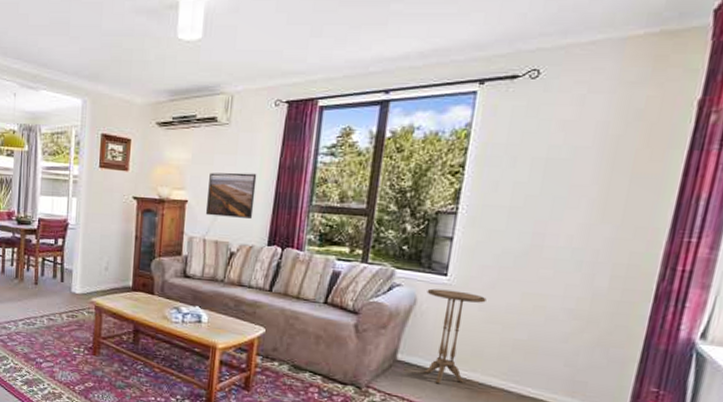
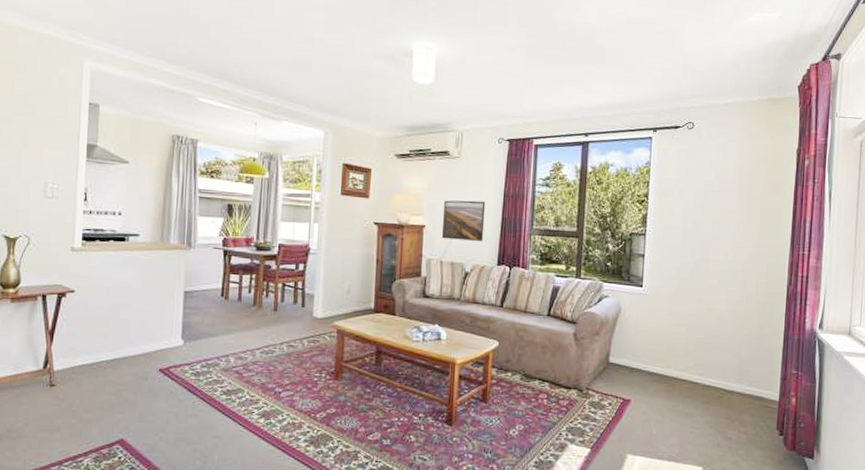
side table: present [424,288,487,384] -> none [628,298,673,381]

